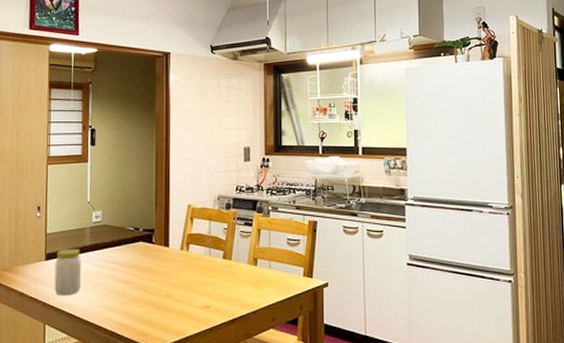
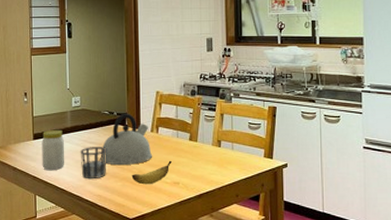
cup: none [99,267,130,305] -> present [80,147,107,179]
kettle: none [122,229,182,287] -> present [100,113,153,165]
banana: none [157,281,203,310] -> present [131,160,172,185]

